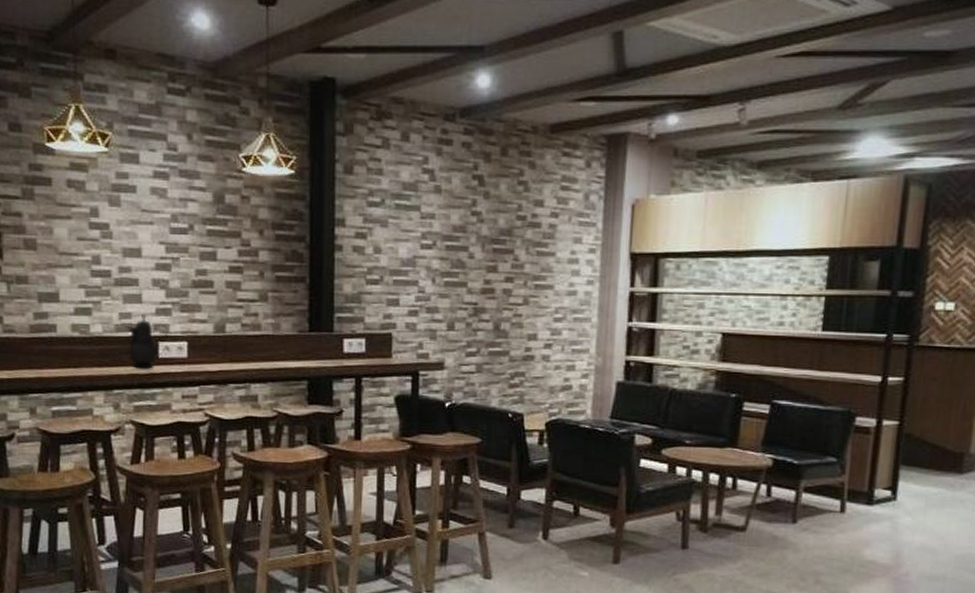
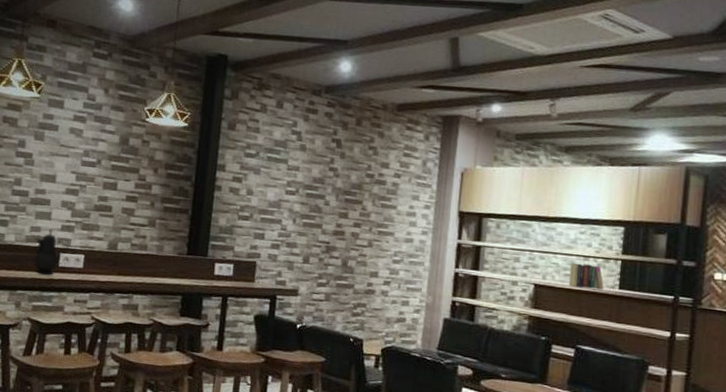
books: none [762,304,805,333] -> present [568,263,604,290]

